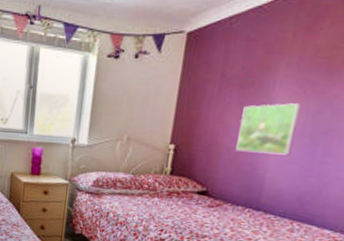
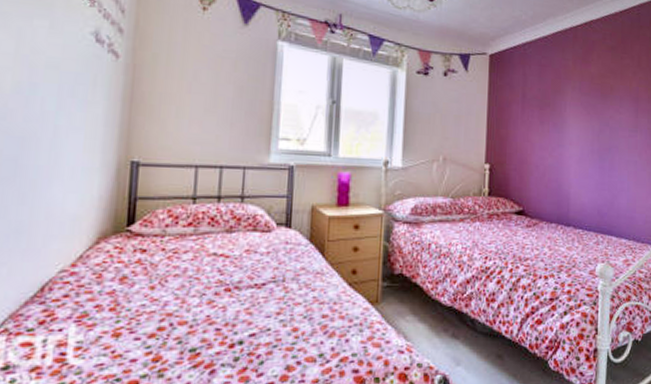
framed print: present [236,103,301,155] -> none [543,123,587,171]

